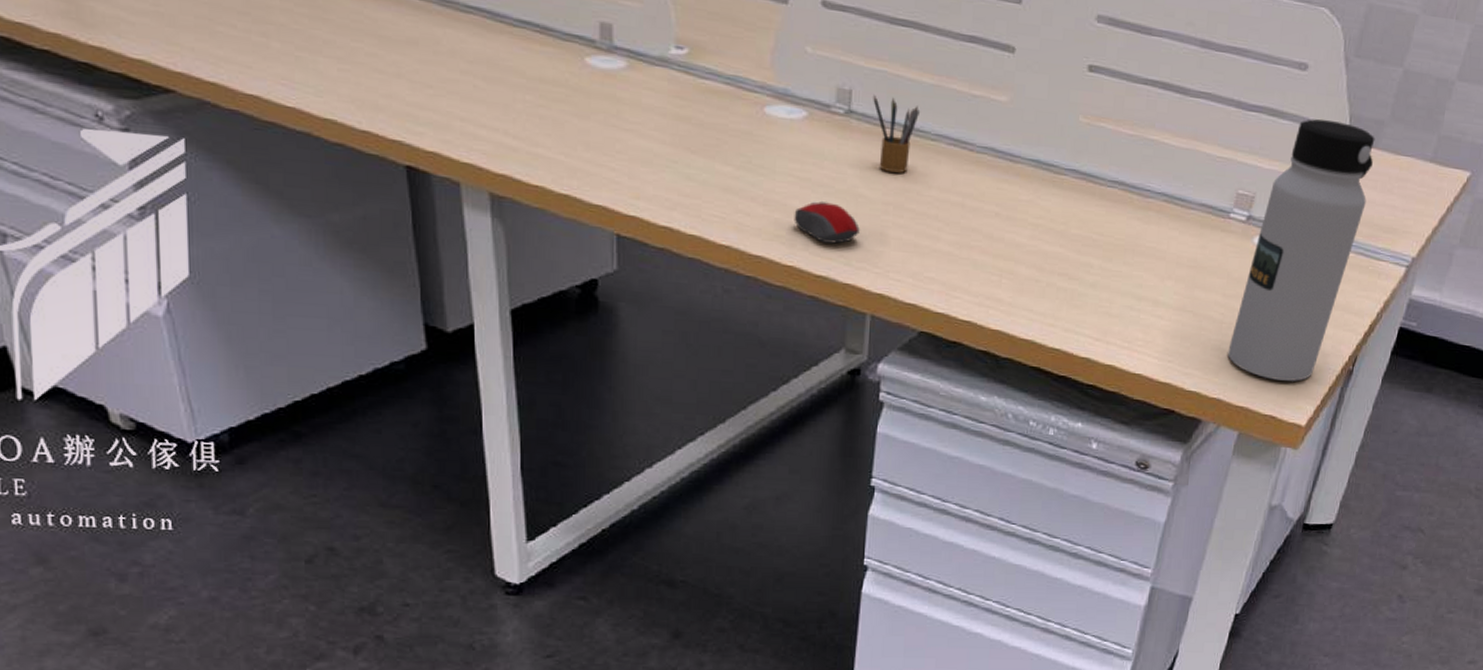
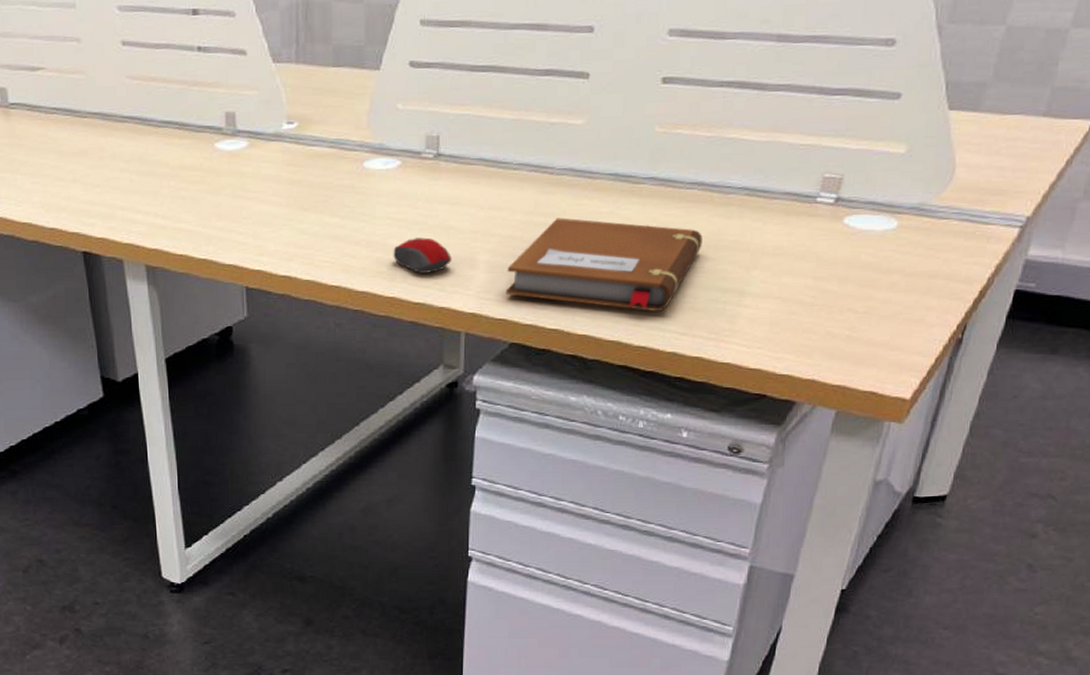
pencil box: present [873,95,921,173] -> none [459,136,503,203]
notebook: none [916,199,1121,313] -> present [505,217,703,311]
water bottle: present [1228,119,1375,381] -> none [821,90,977,356]

